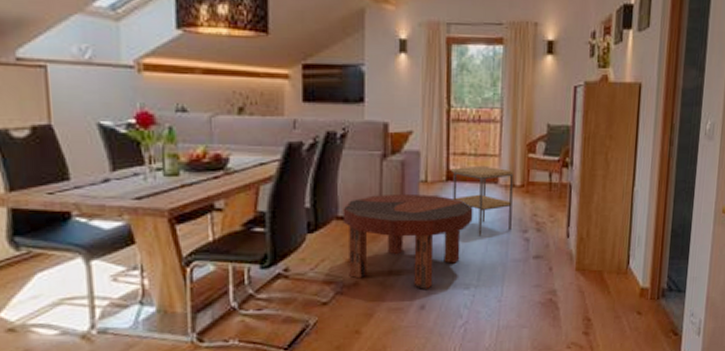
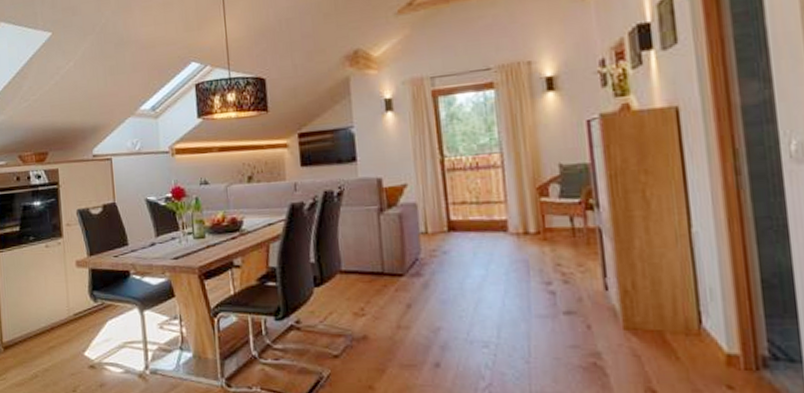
coffee table: present [343,193,473,289] -> none [345,246,483,346]
side table: present [450,165,514,236] -> none [451,213,531,289]

